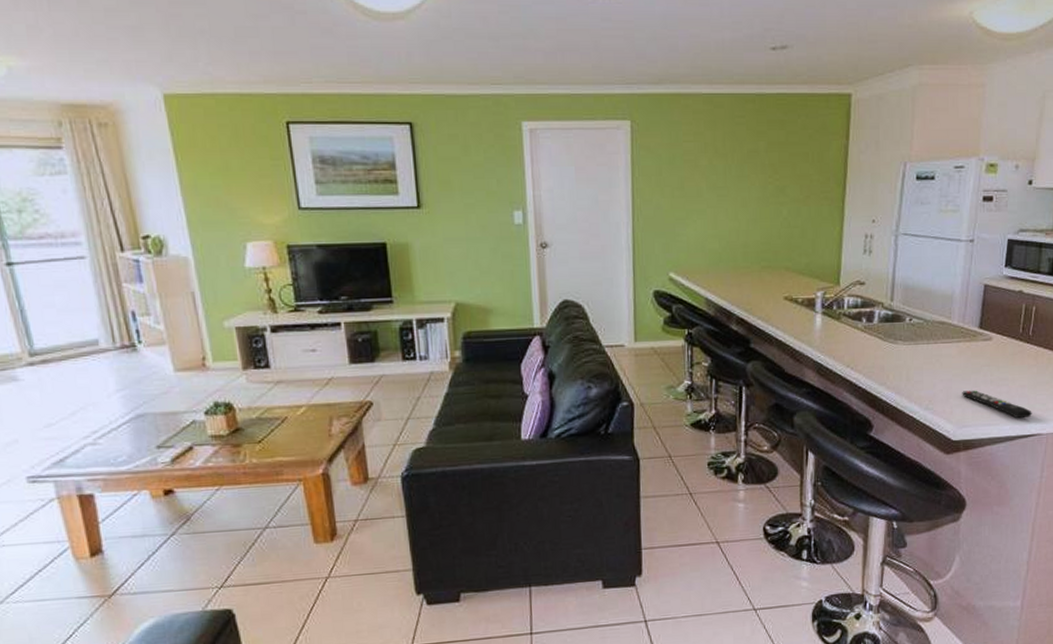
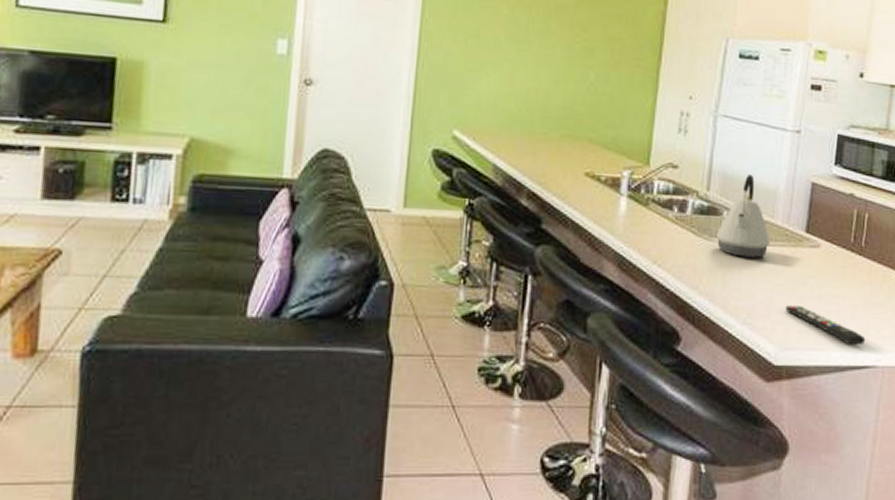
kettle: none [901,283,948,355] -> present [717,175,771,258]

